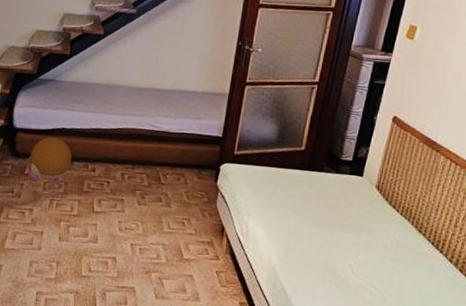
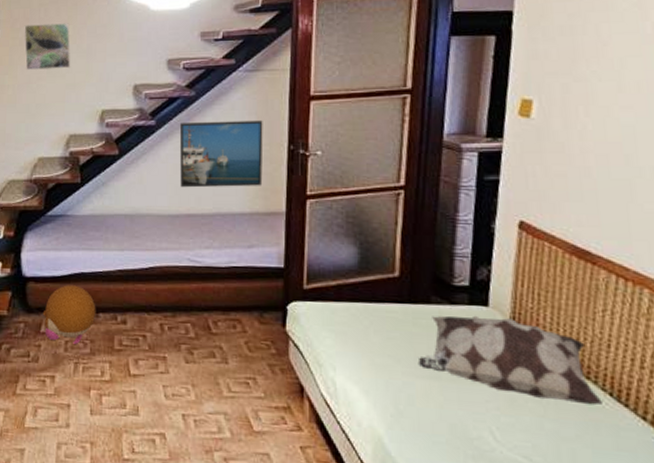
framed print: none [150,14,221,72] -> present [180,120,263,188]
decorative pillow: none [308,181,427,251] -> present [418,315,603,406]

